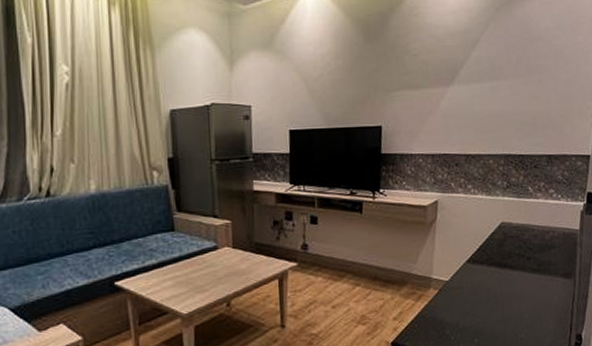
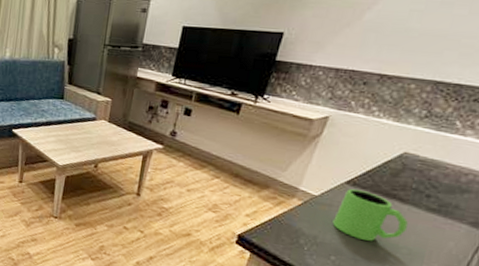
mug: none [467,265,522,315] -> present [332,189,408,241]

